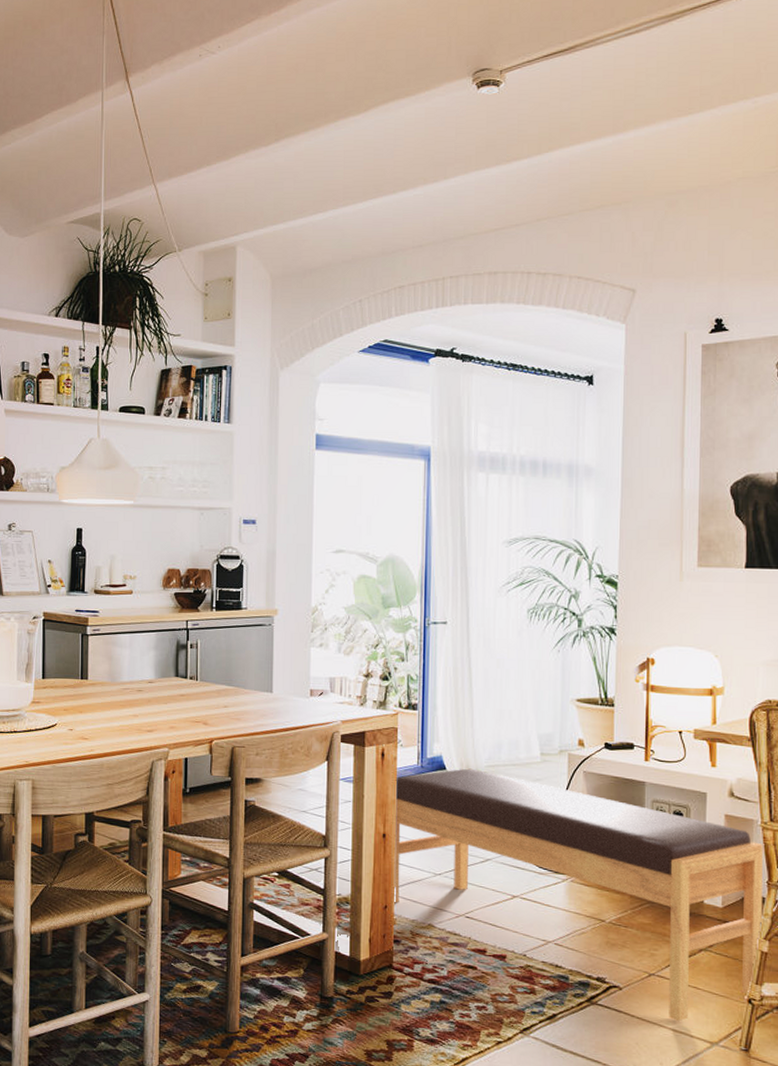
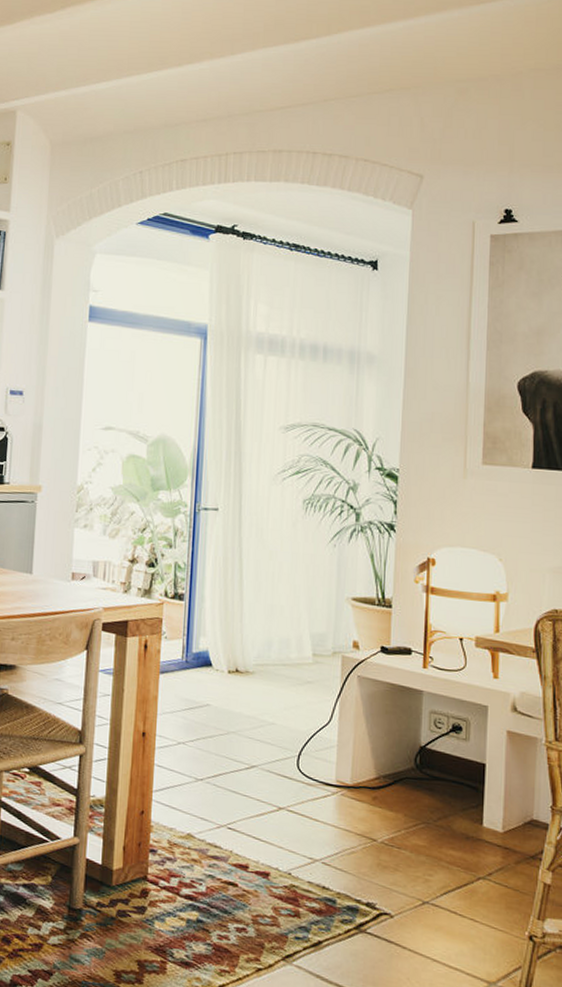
bench: present [394,768,763,1022] -> none [152,666,547,957]

